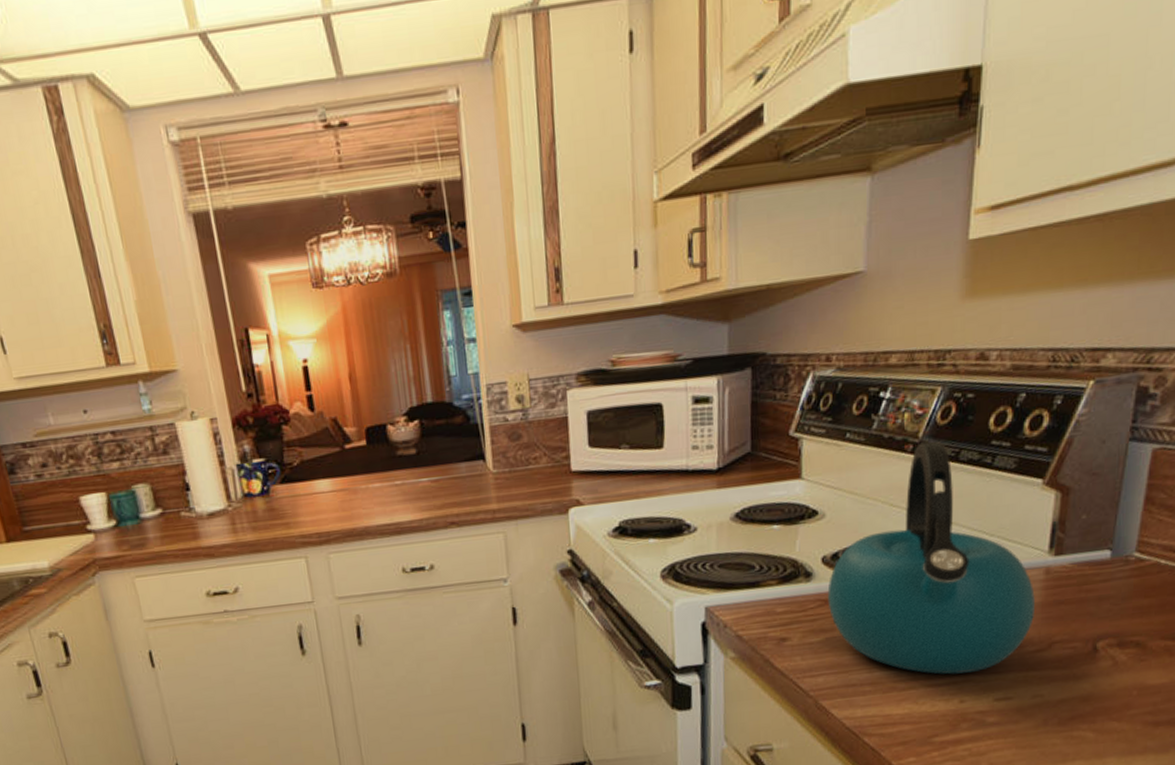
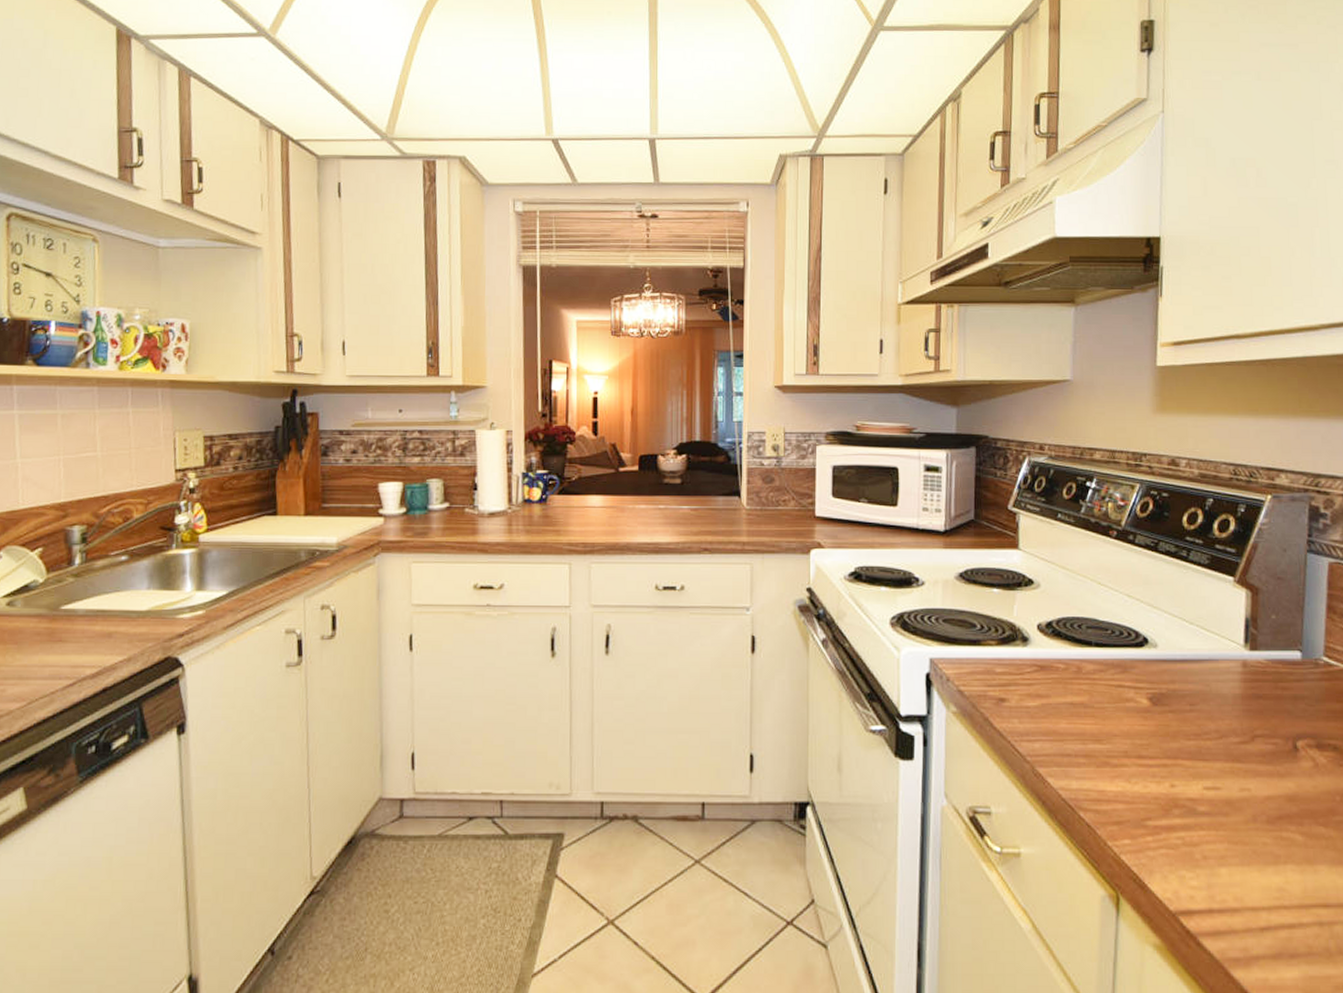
kettle: present [827,441,1035,675] -> none [1043,530,1236,756]

